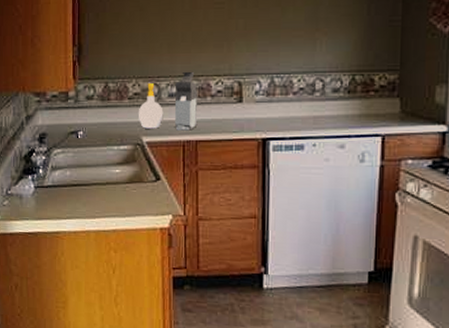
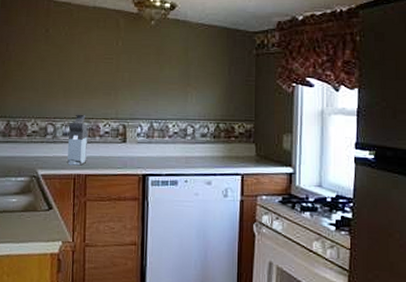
soap bottle: present [138,83,164,129] -> none [35,123,58,163]

